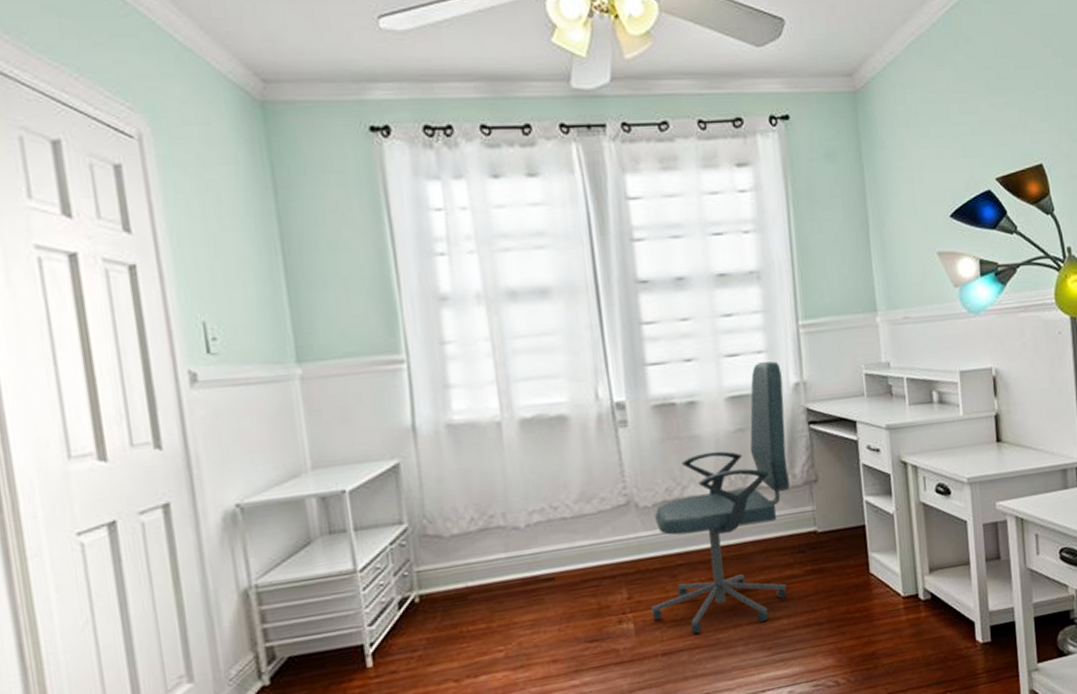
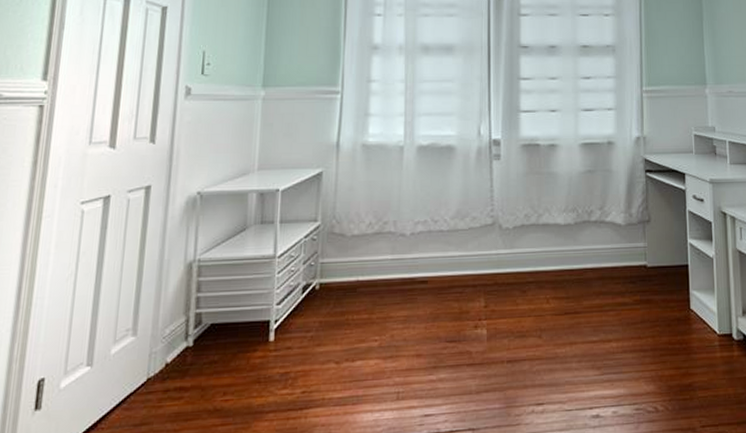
office chair: present [651,361,790,634] -> none [503,118,627,347]

